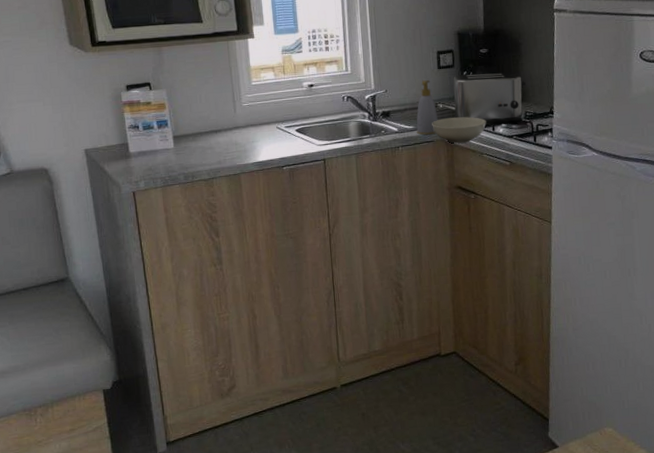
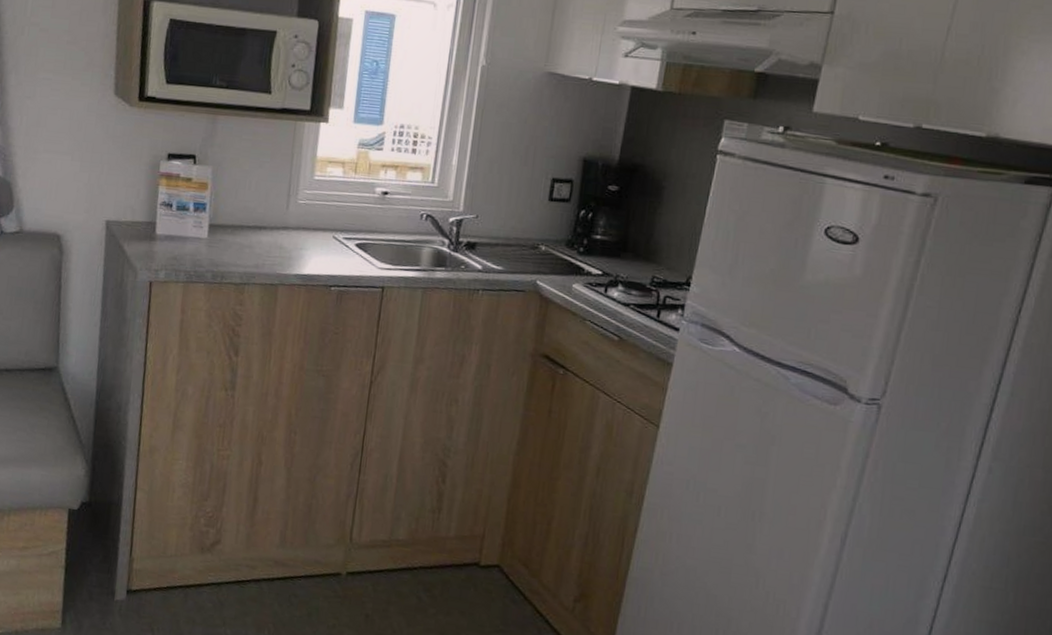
soap bottle: present [416,79,438,136] -> none [504,210,537,283]
bowl: present [432,116,486,144] -> none [526,264,599,301]
toaster: present [453,72,527,125] -> none [557,212,662,289]

